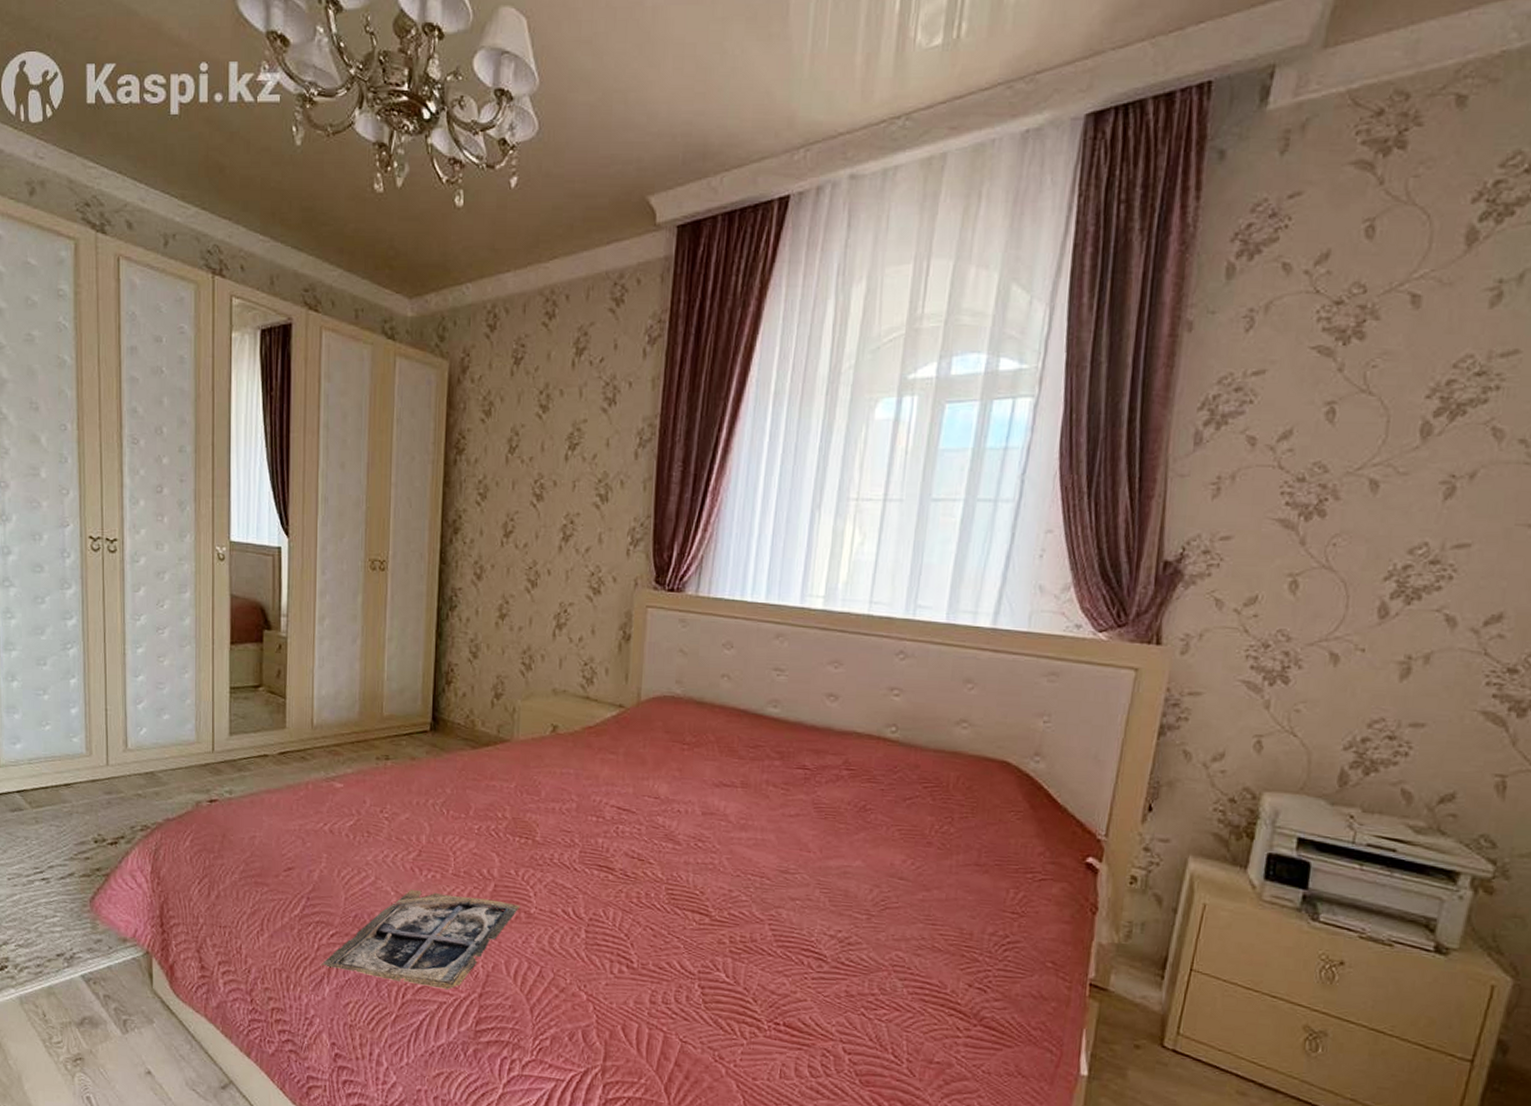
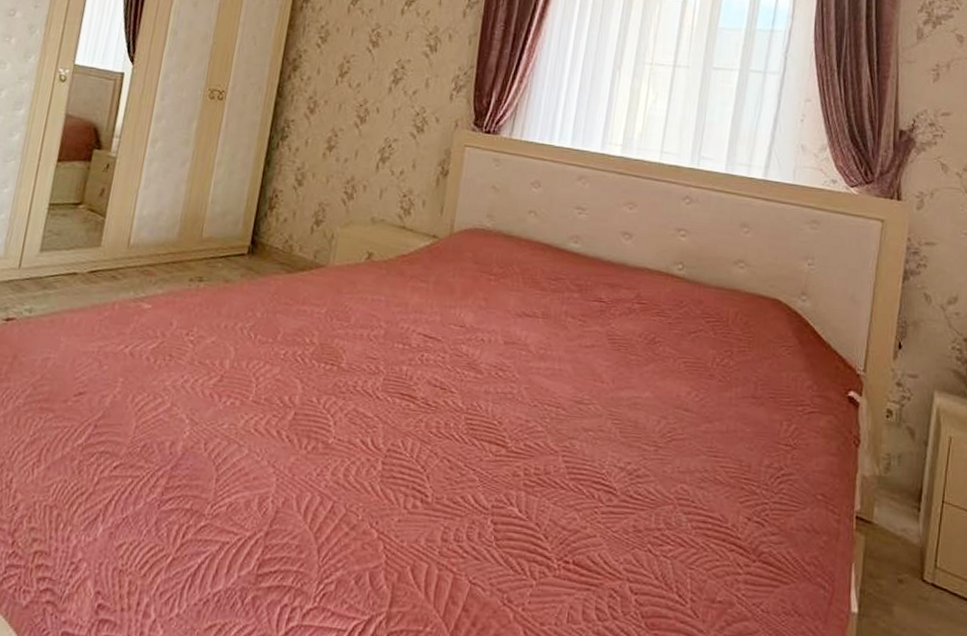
magazine: present [321,889,521,990] -> none [98,416,319,528]

